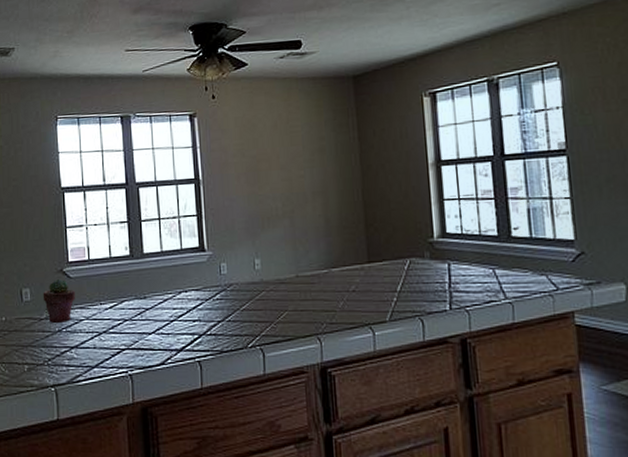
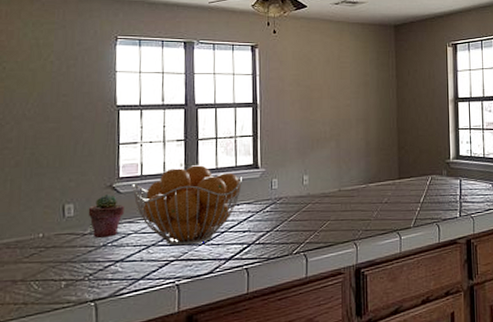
fruit basket: none [81,248,190,334] -> present [132,165,243,246]

